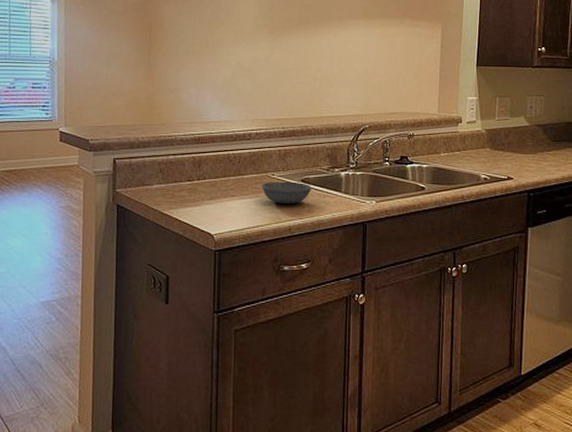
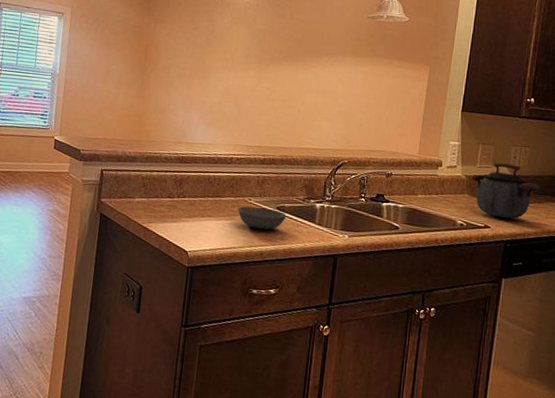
kettle: none [491,113,558,169] -> present [471,163,541,219]

